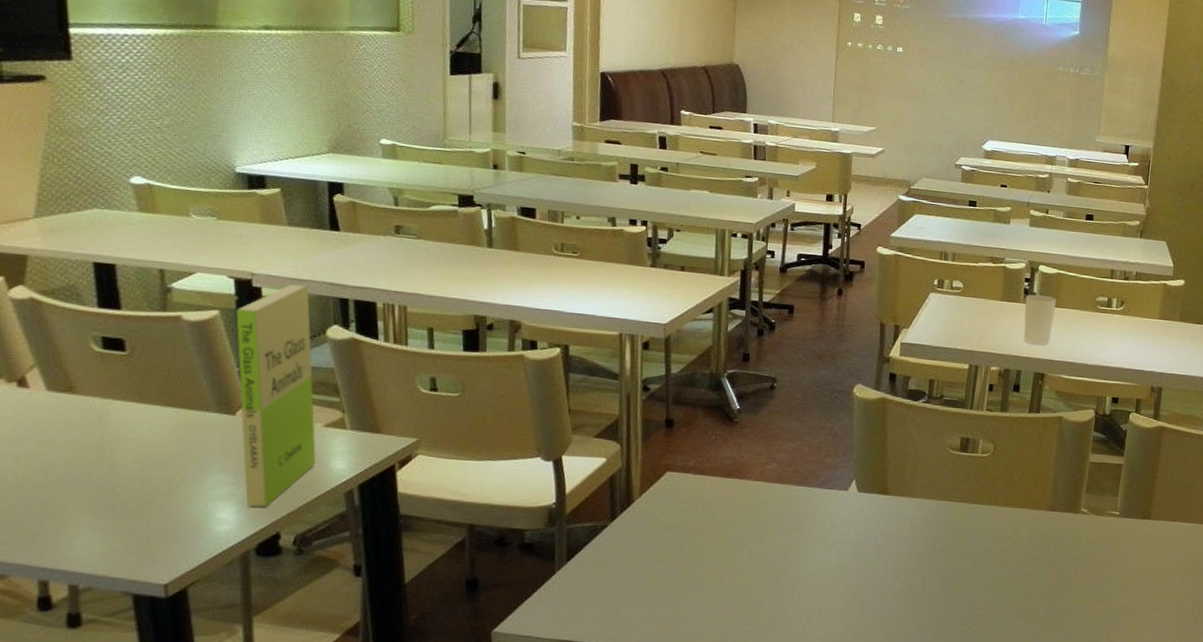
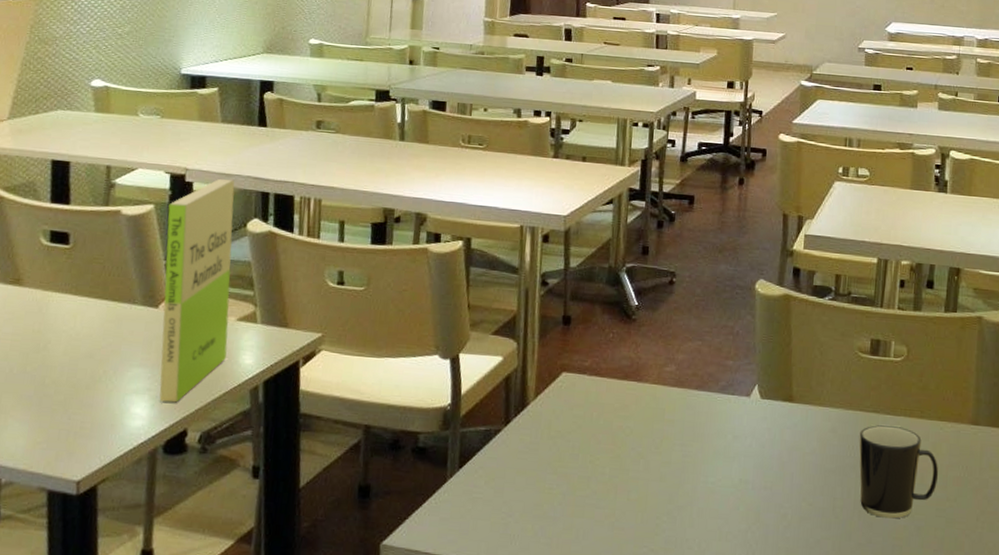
mug: none [948,512,1019,593] -> present [859,425,939,519]
cup: present [1024,294,1057,346] -> none [936,182,971,238]

